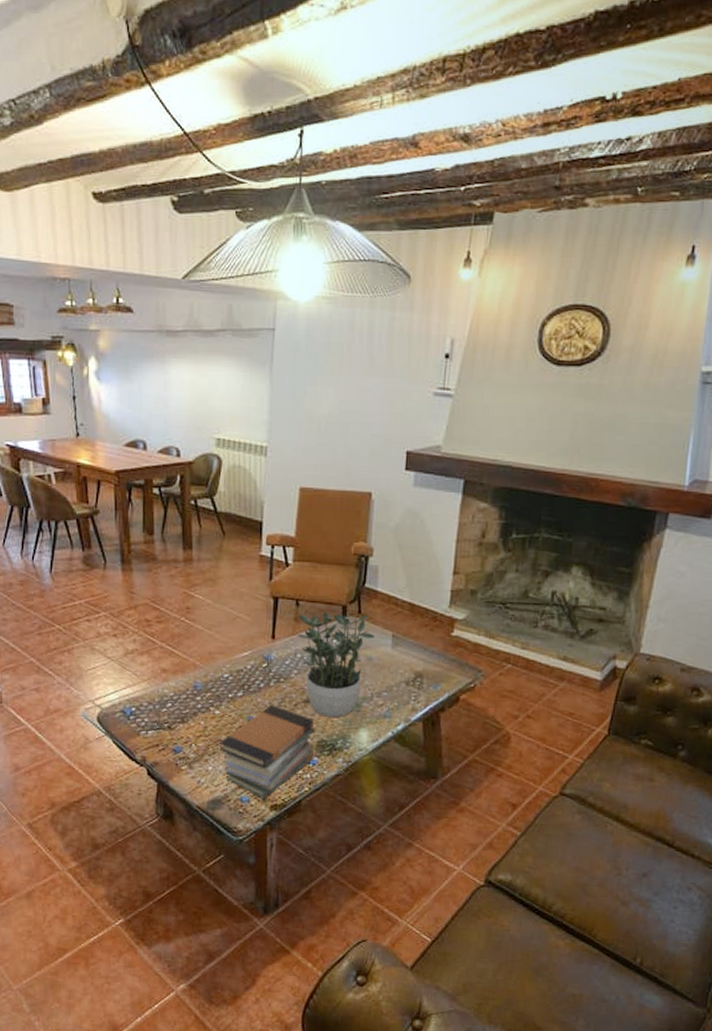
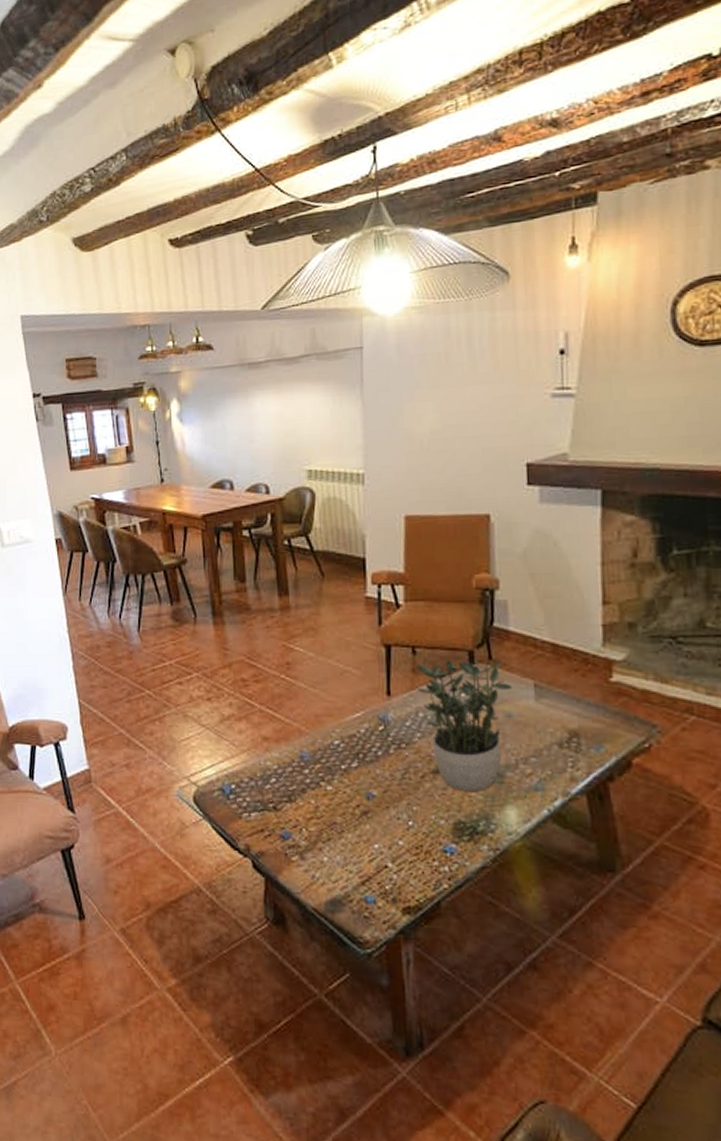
book stack: present [220,705,316,800] -> none [335,777,452,900]

